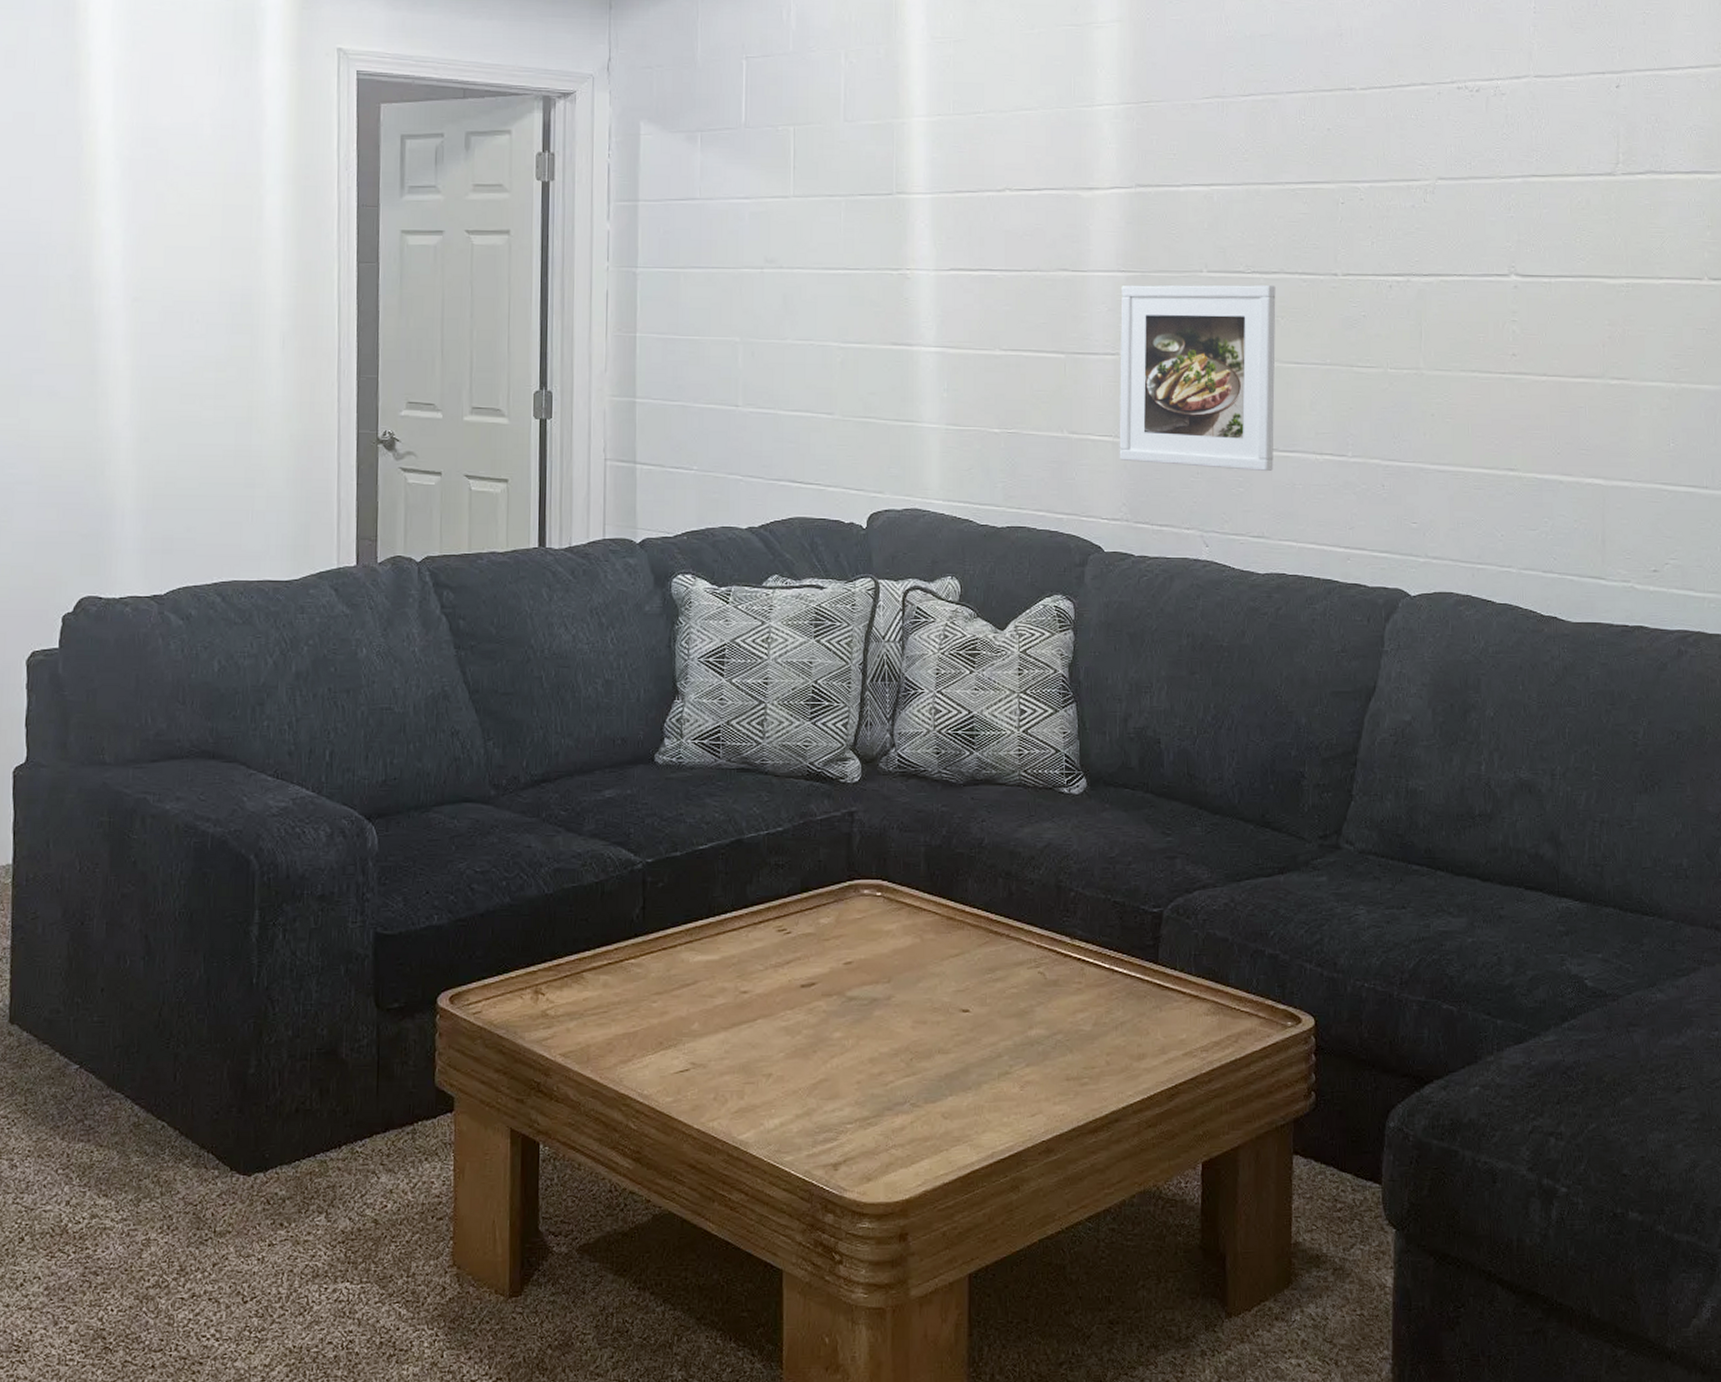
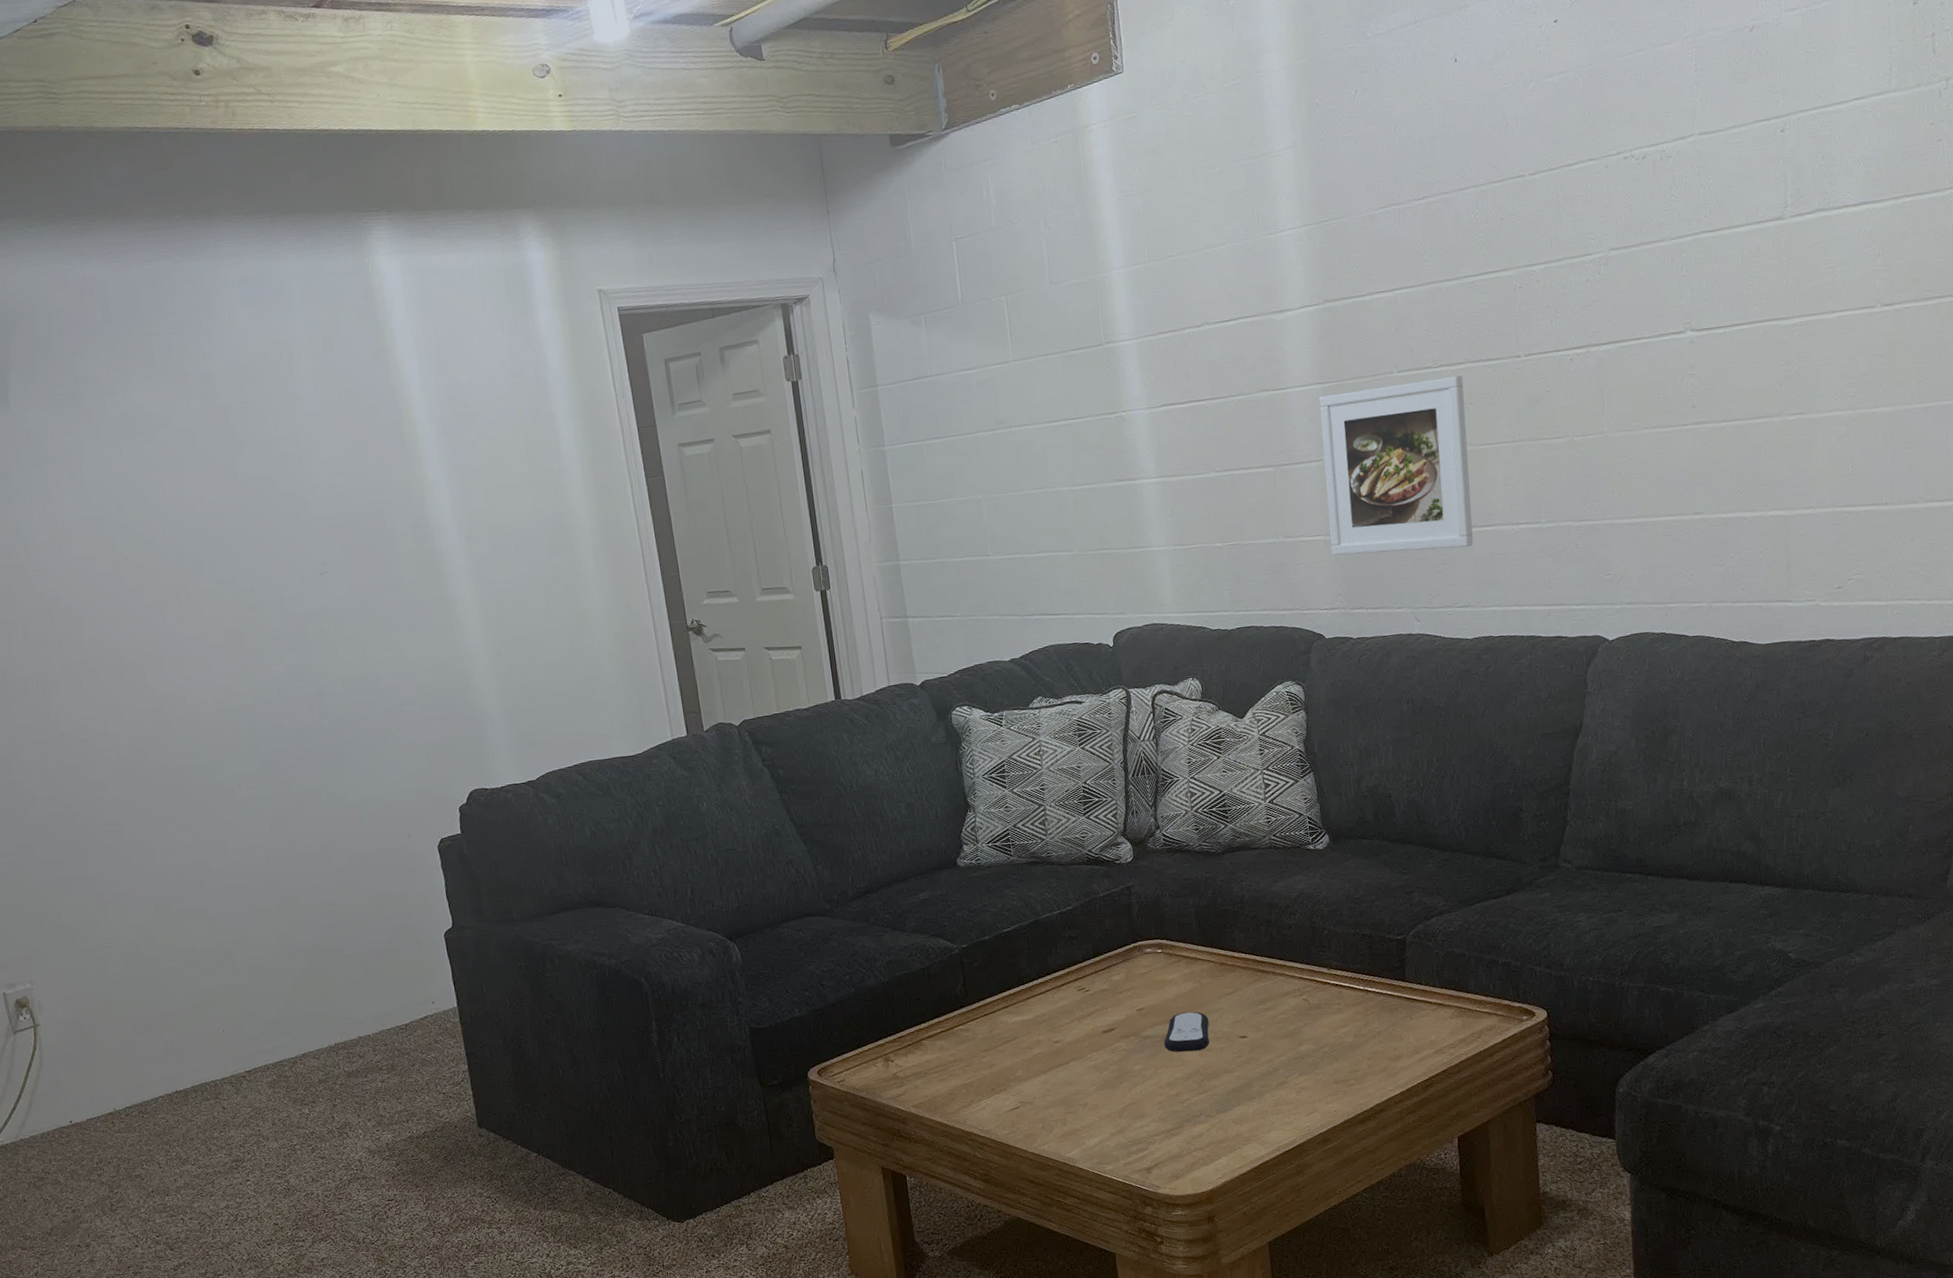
remote control: none [872,972,927,1022] -> present [1164,1012,1209,1053]

